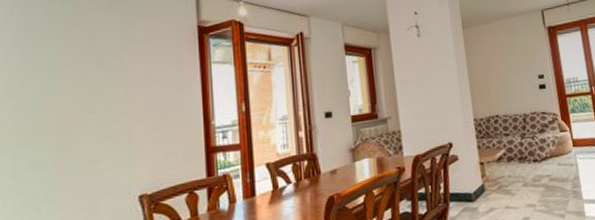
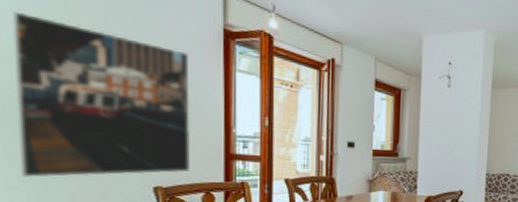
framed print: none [14,48,173,207] -> present [12,11,191,178]

